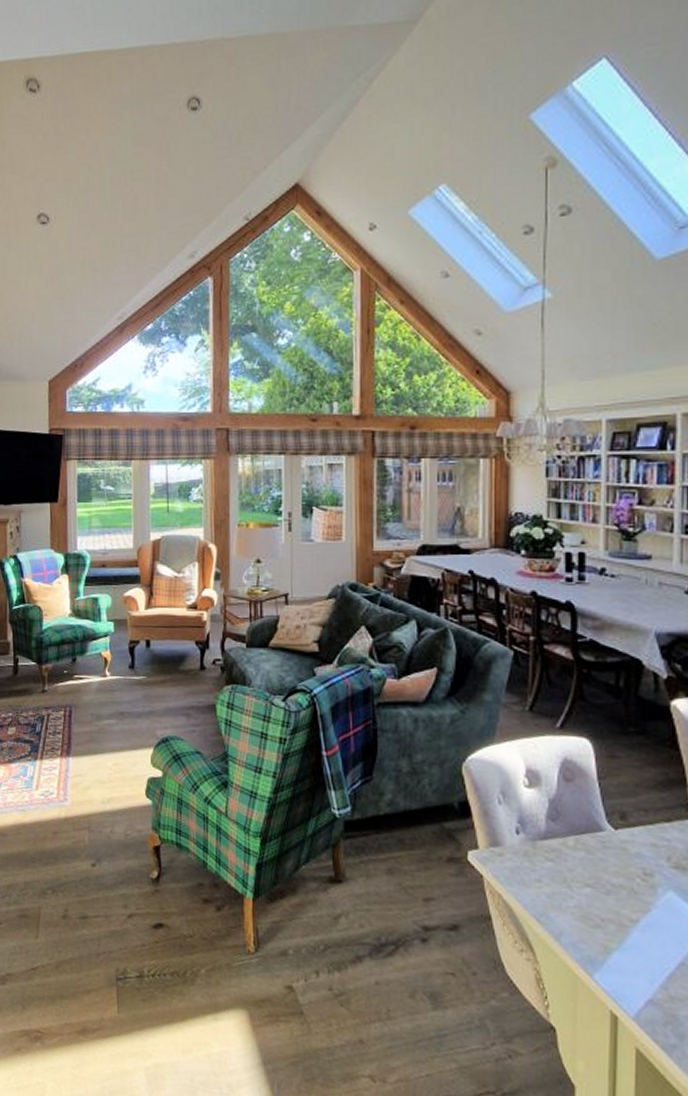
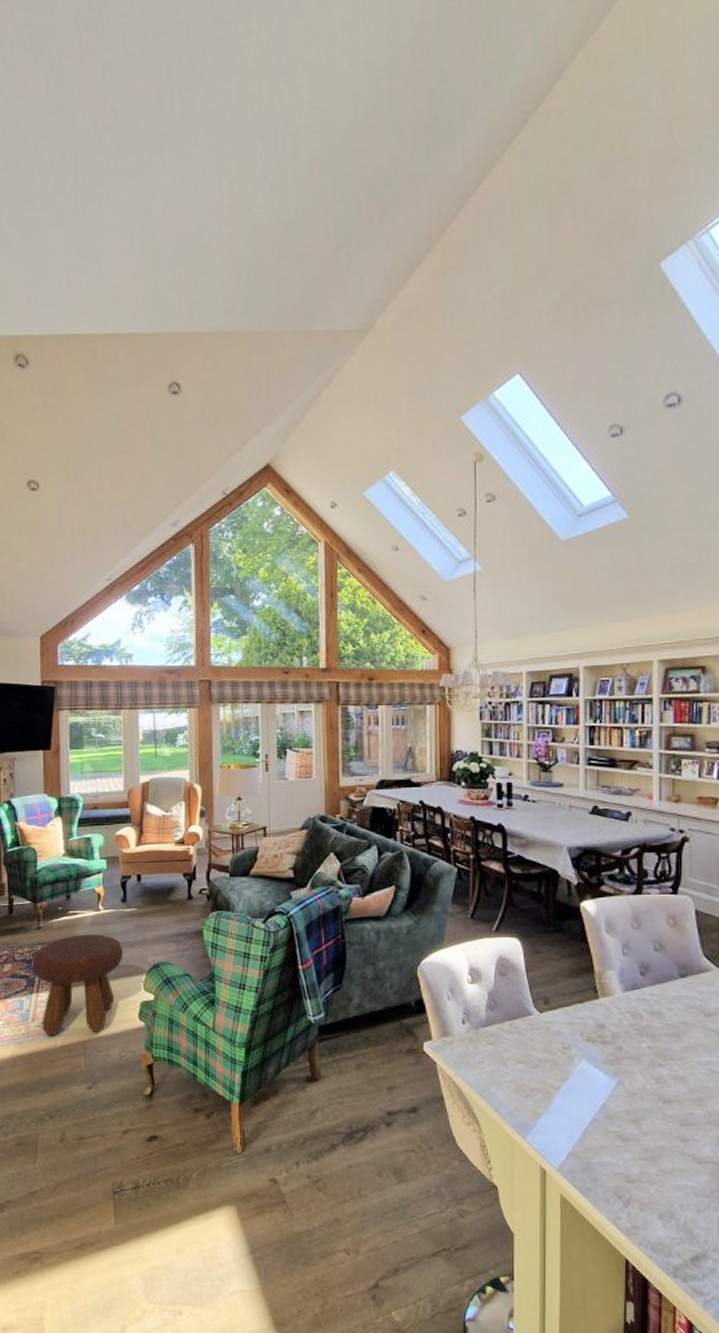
footstool: none [35,701,131,807] -> present [31,934,124,1036]

